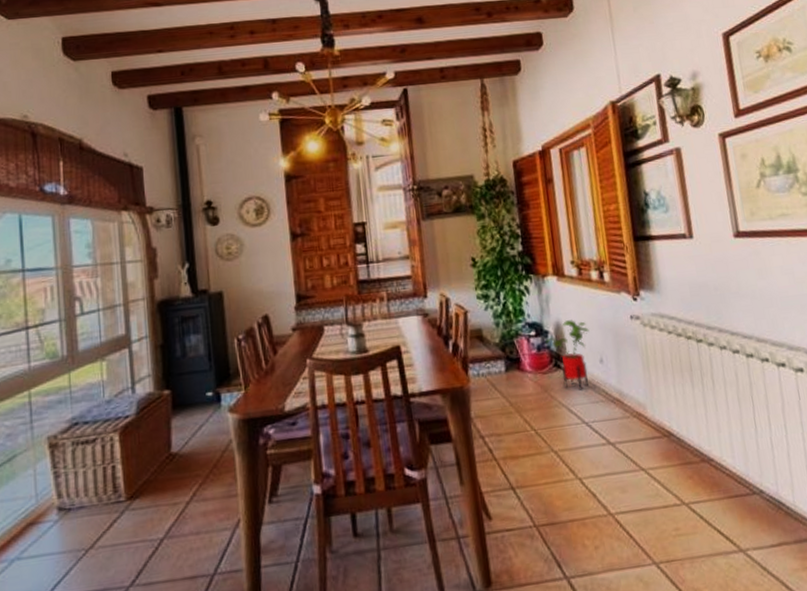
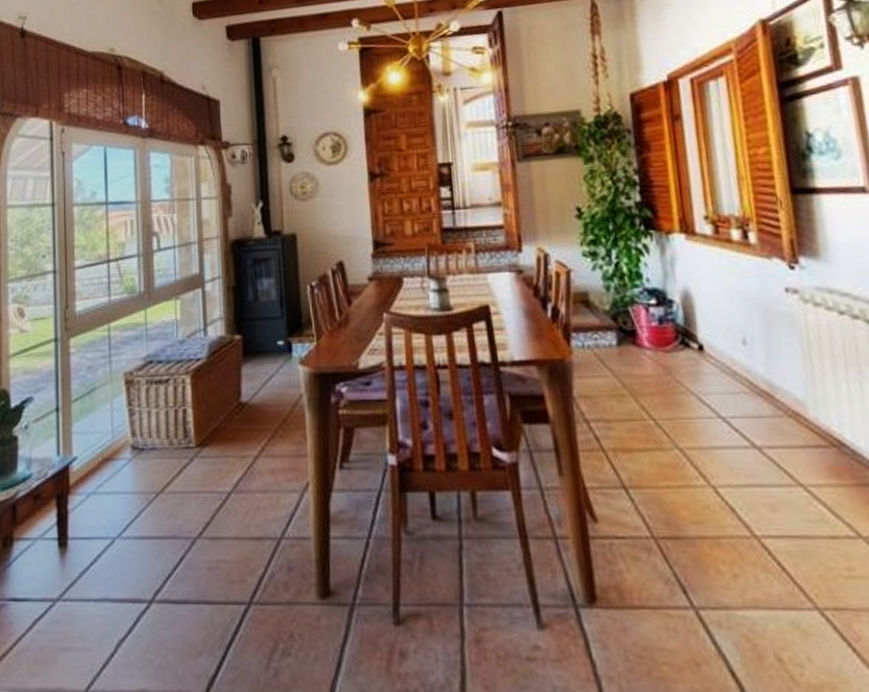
house plant: present [546,320,590,390] -> none [670,288,729,376]

